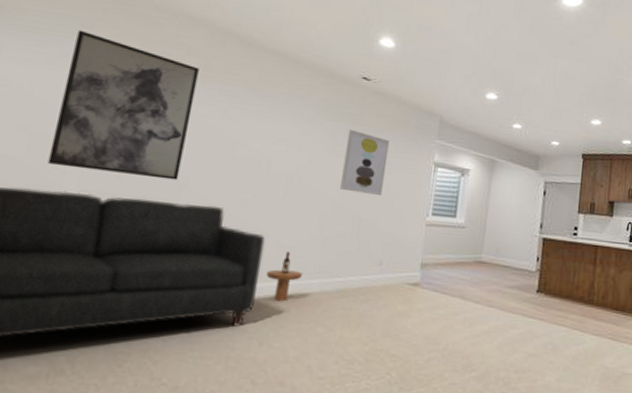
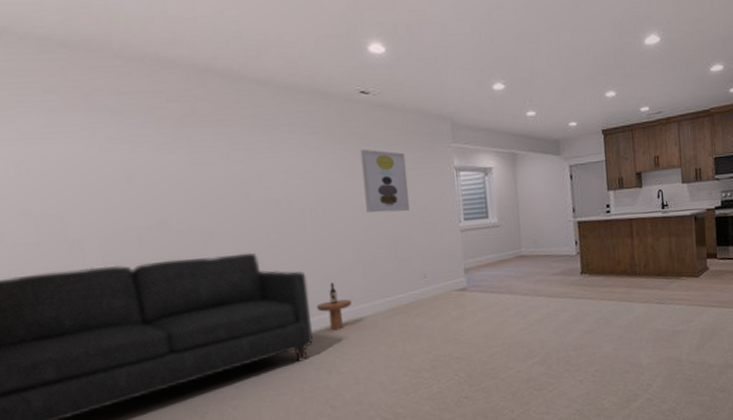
wall art: present [47,29,199,181] -> none [42,96,201,244]

